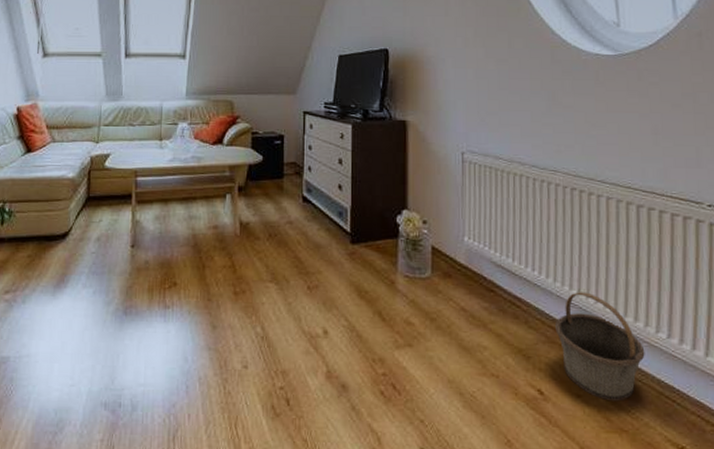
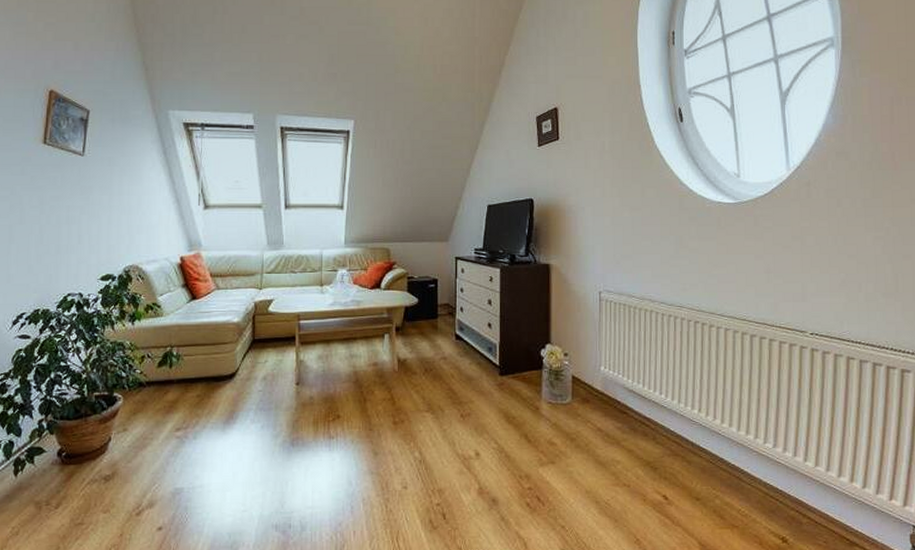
basket: present [555,292,645,402] -> none [679,411,754,502]

